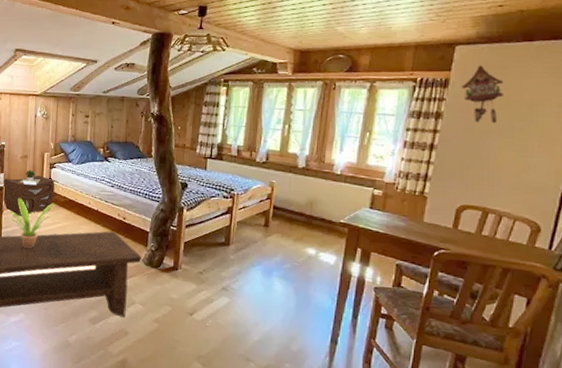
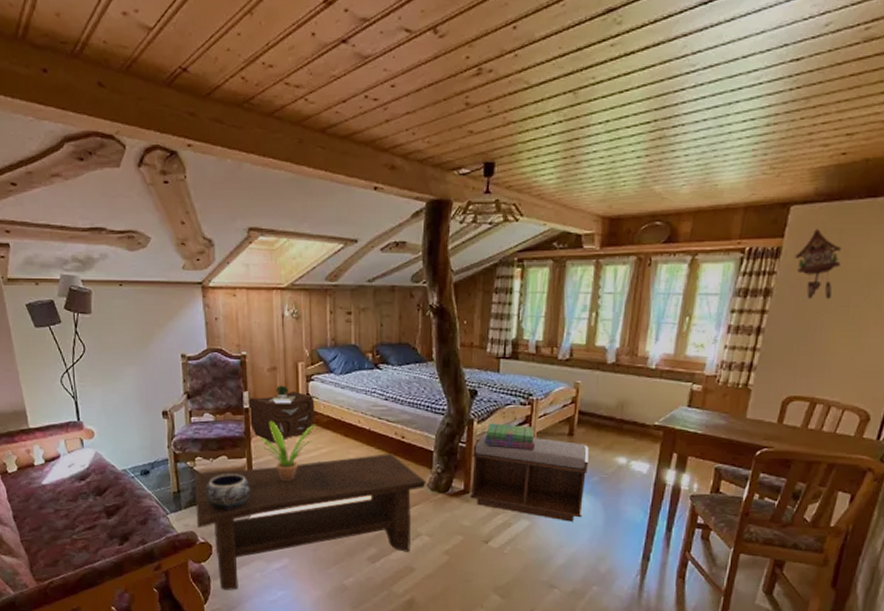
bench: none [178,219,282,303] -> present [470,433,589,522]
stack of books: none [192,211,235,237] -> present [484,423,535,450]

